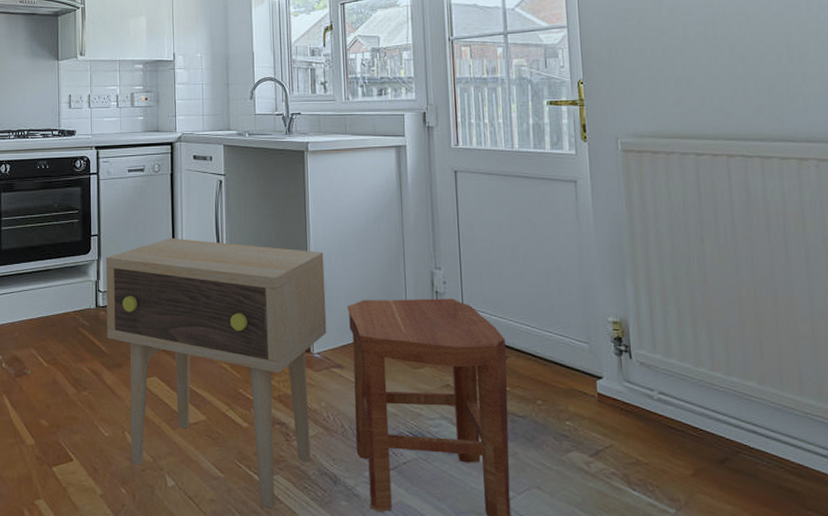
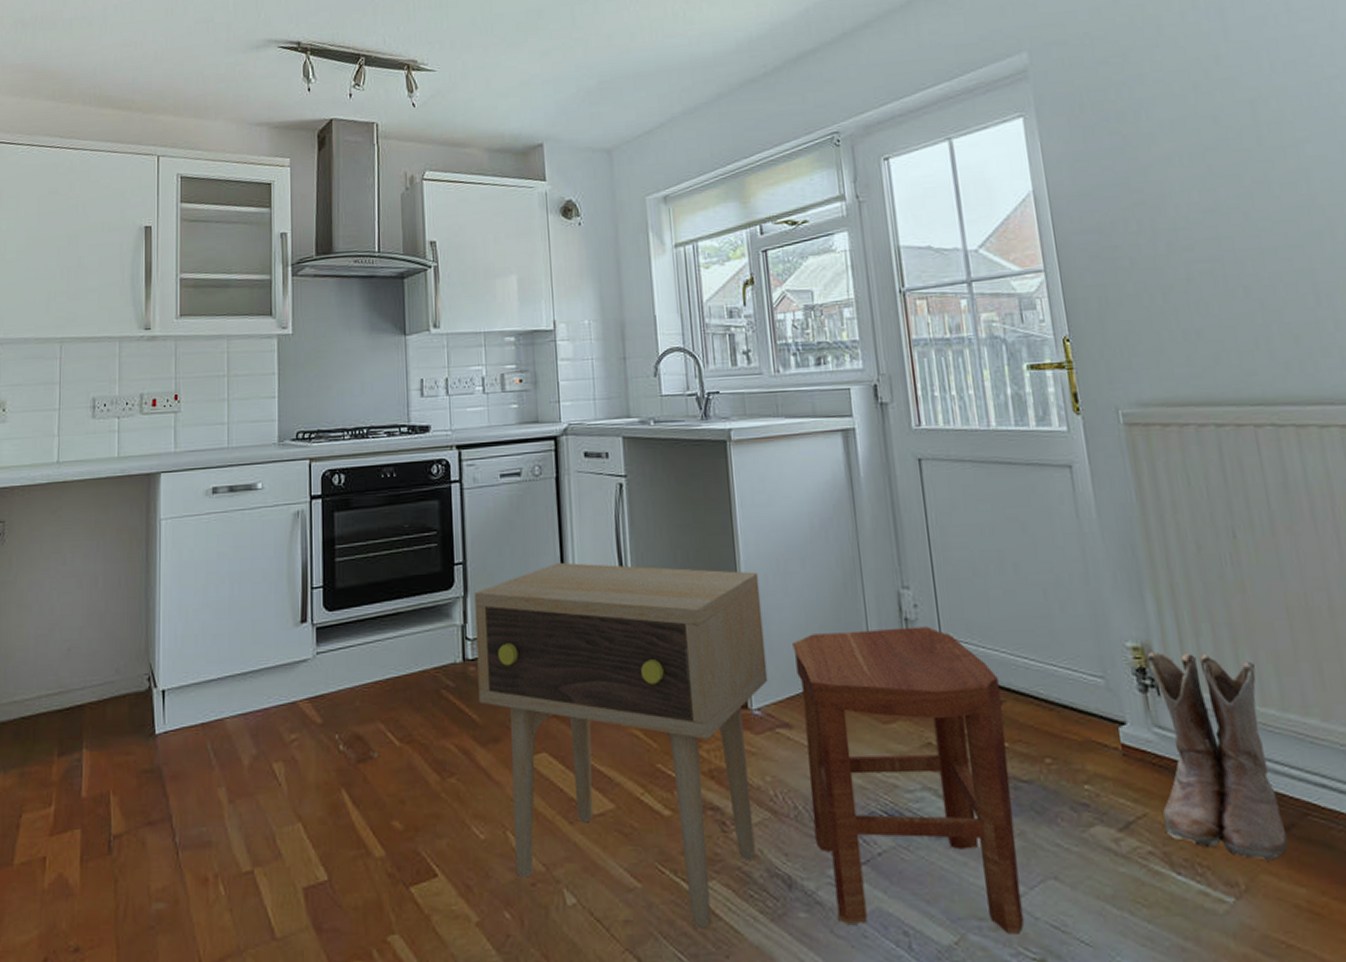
boots: none [623,324,722,484] -> present [1146,650,1289,861]

